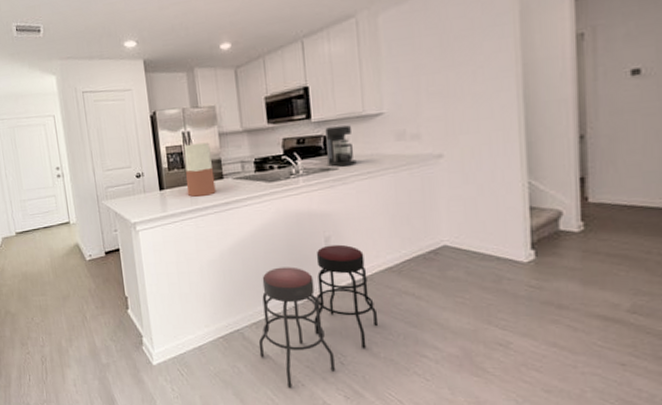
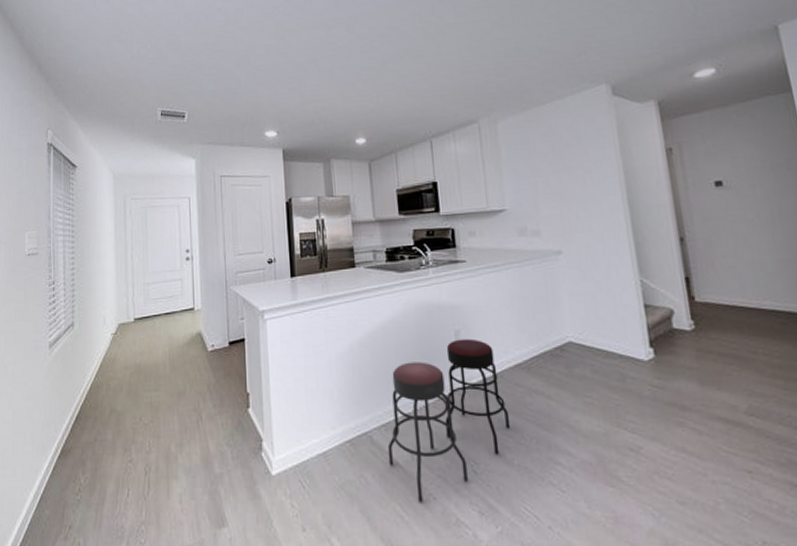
vase: present [183,142,216,197] -> none [317,230,348,285]
coffee maker: present [325,125,357,167] -> none [453,220,483,259]

